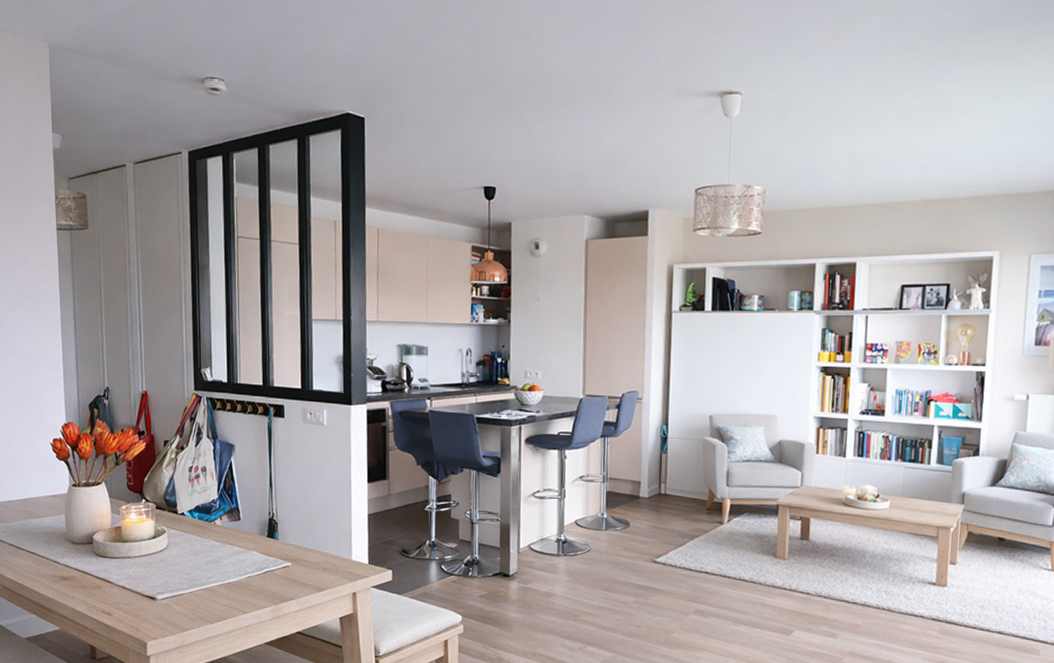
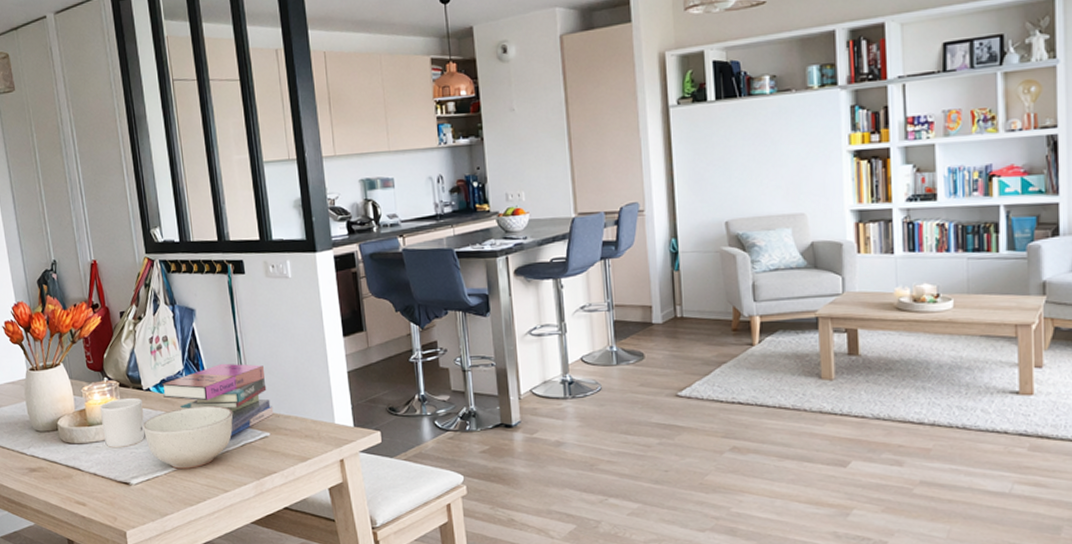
mug: none [134,519,176,566] -> present [99,397,145,449]
bowl: none [173,533,260,590] -> present [142,405,234,469]
books: none [196,496,297,564] -> present [162,363,274,437]

